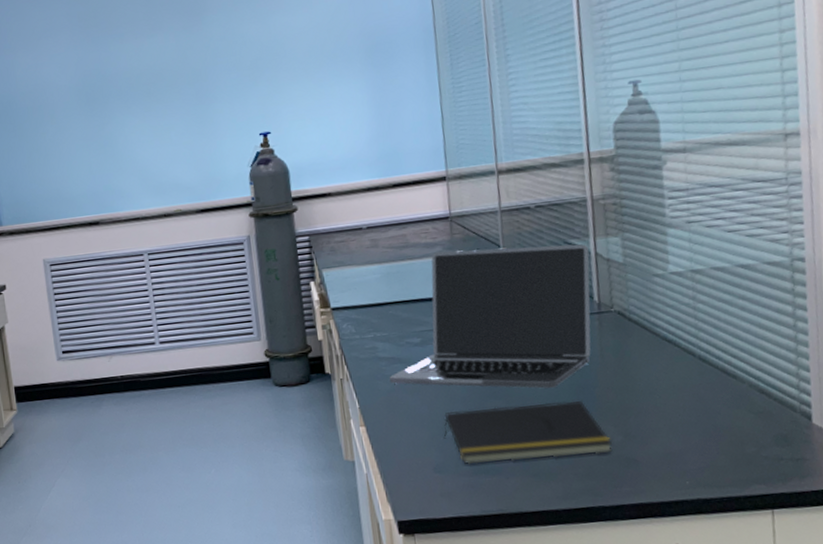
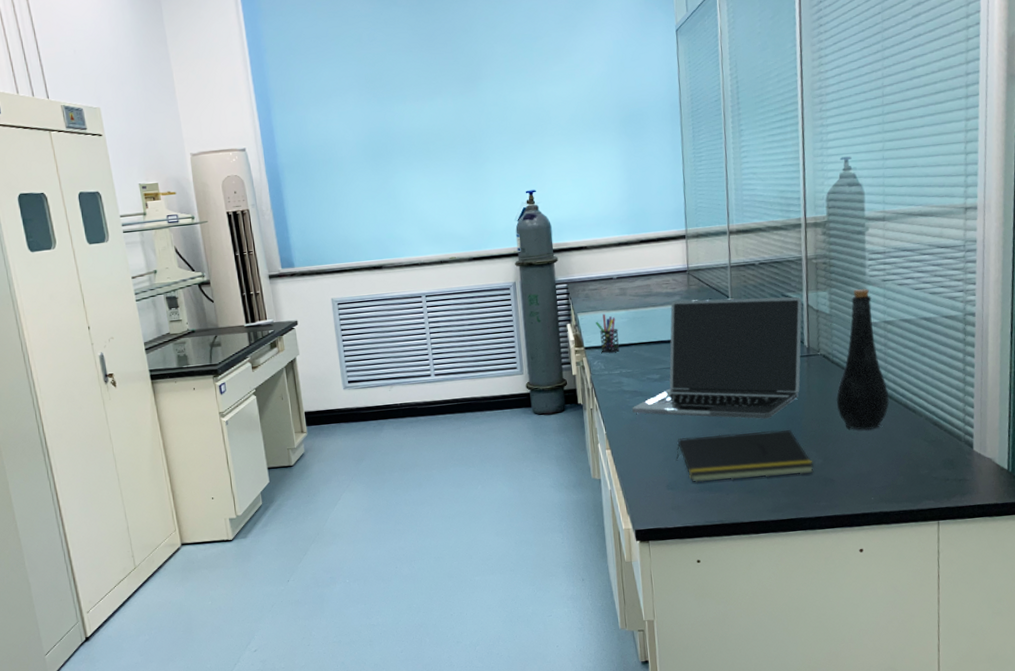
pen holder: none [344,269,372,314] -> present [596,314,619,353]
bottle: none [636,232,703,401] -> present [836,288,890,430]

